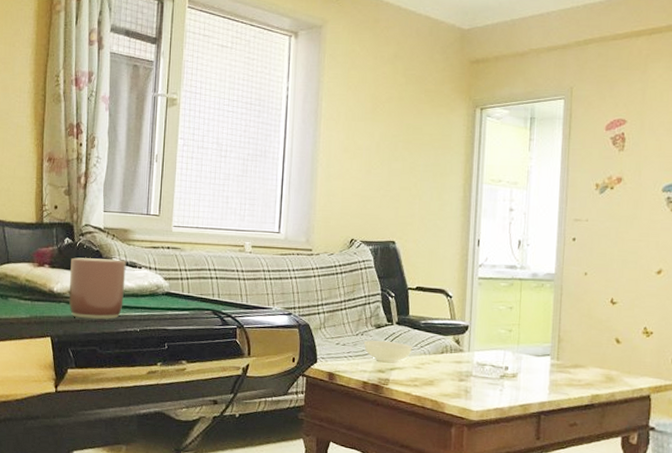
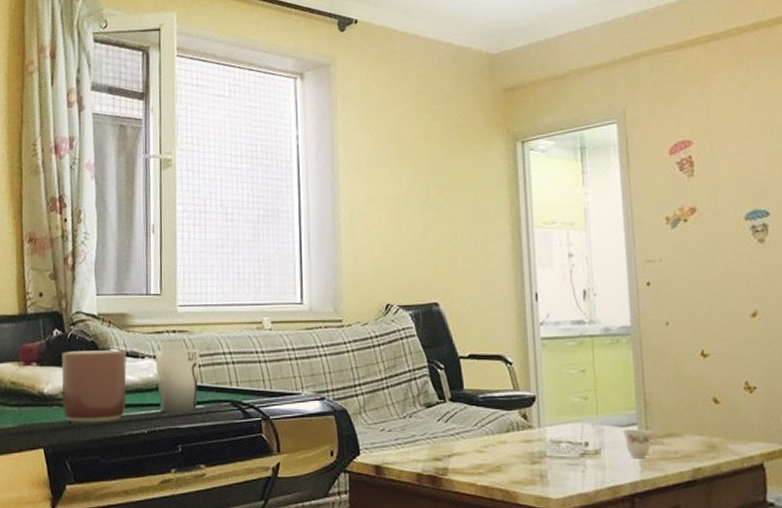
cup: none [150,262,189,317] -> present [155,348,200,414]
bowl: present [364,340,412,364] -> none [414,422,472,449]
teacup: none [538,359,565,384] -> present [623,429,657,459]

